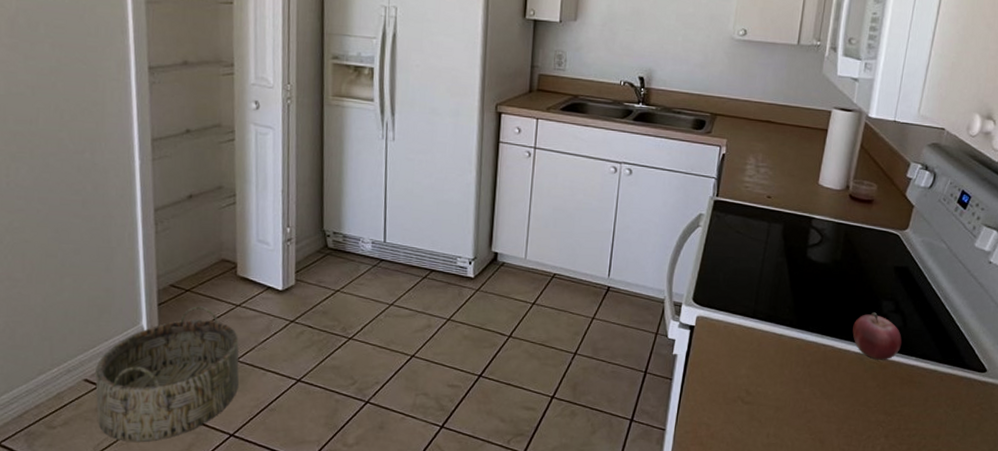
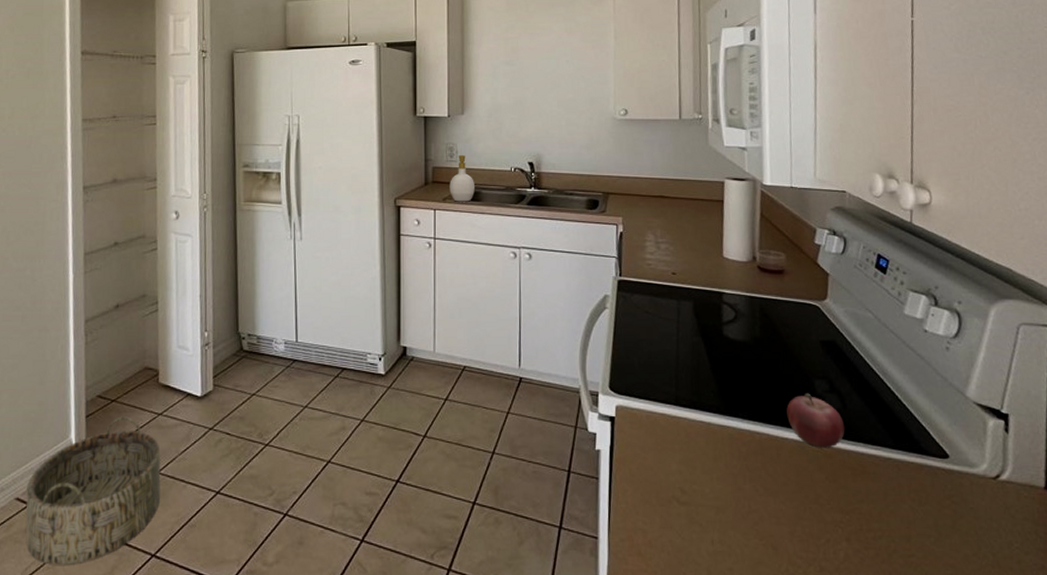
soap bottle: none [554,63,582,113] -> present [450,154,476,202]

